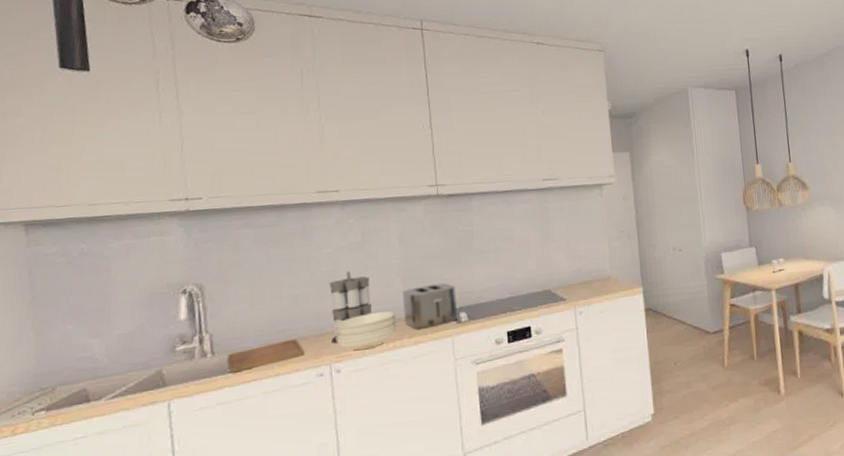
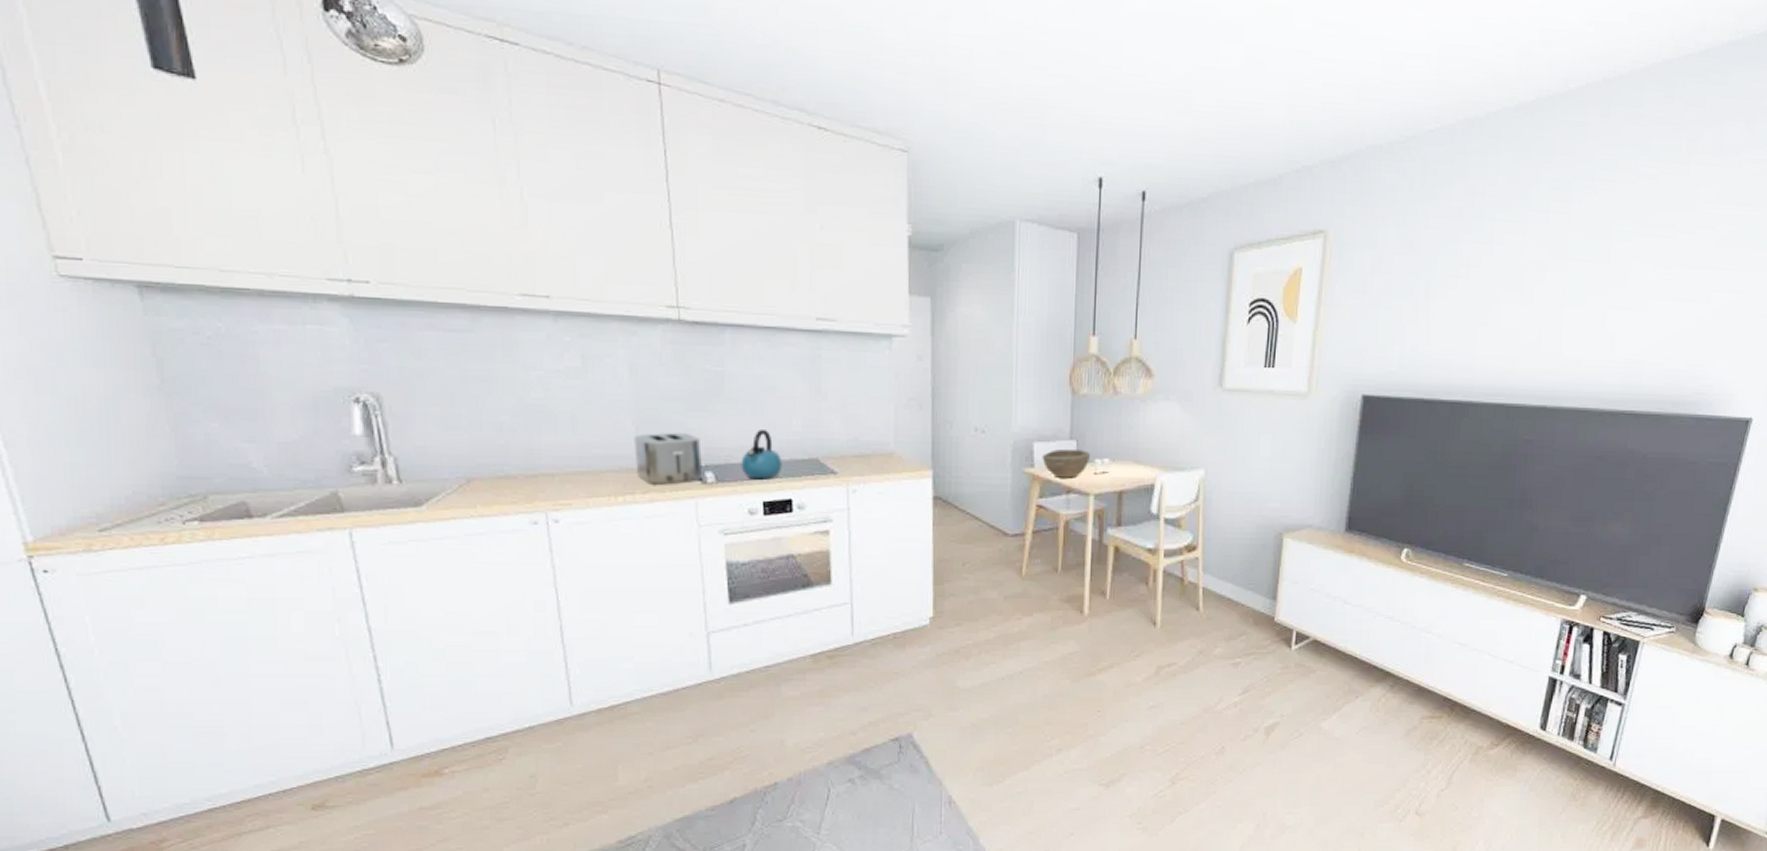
cutting board: present [227,339,305,373] -> none [418,476,515,507]
spice rack: present [329,270,371,344] -> none [541,401,595,489]
bowl: present [335,311,397,351] -> none [550,458,627,501]
kettle: none [488,272,522,314] -> present [741,430,783,480]
bowl: none [729,253,768,280] -> present [1042,448,1090,478]

